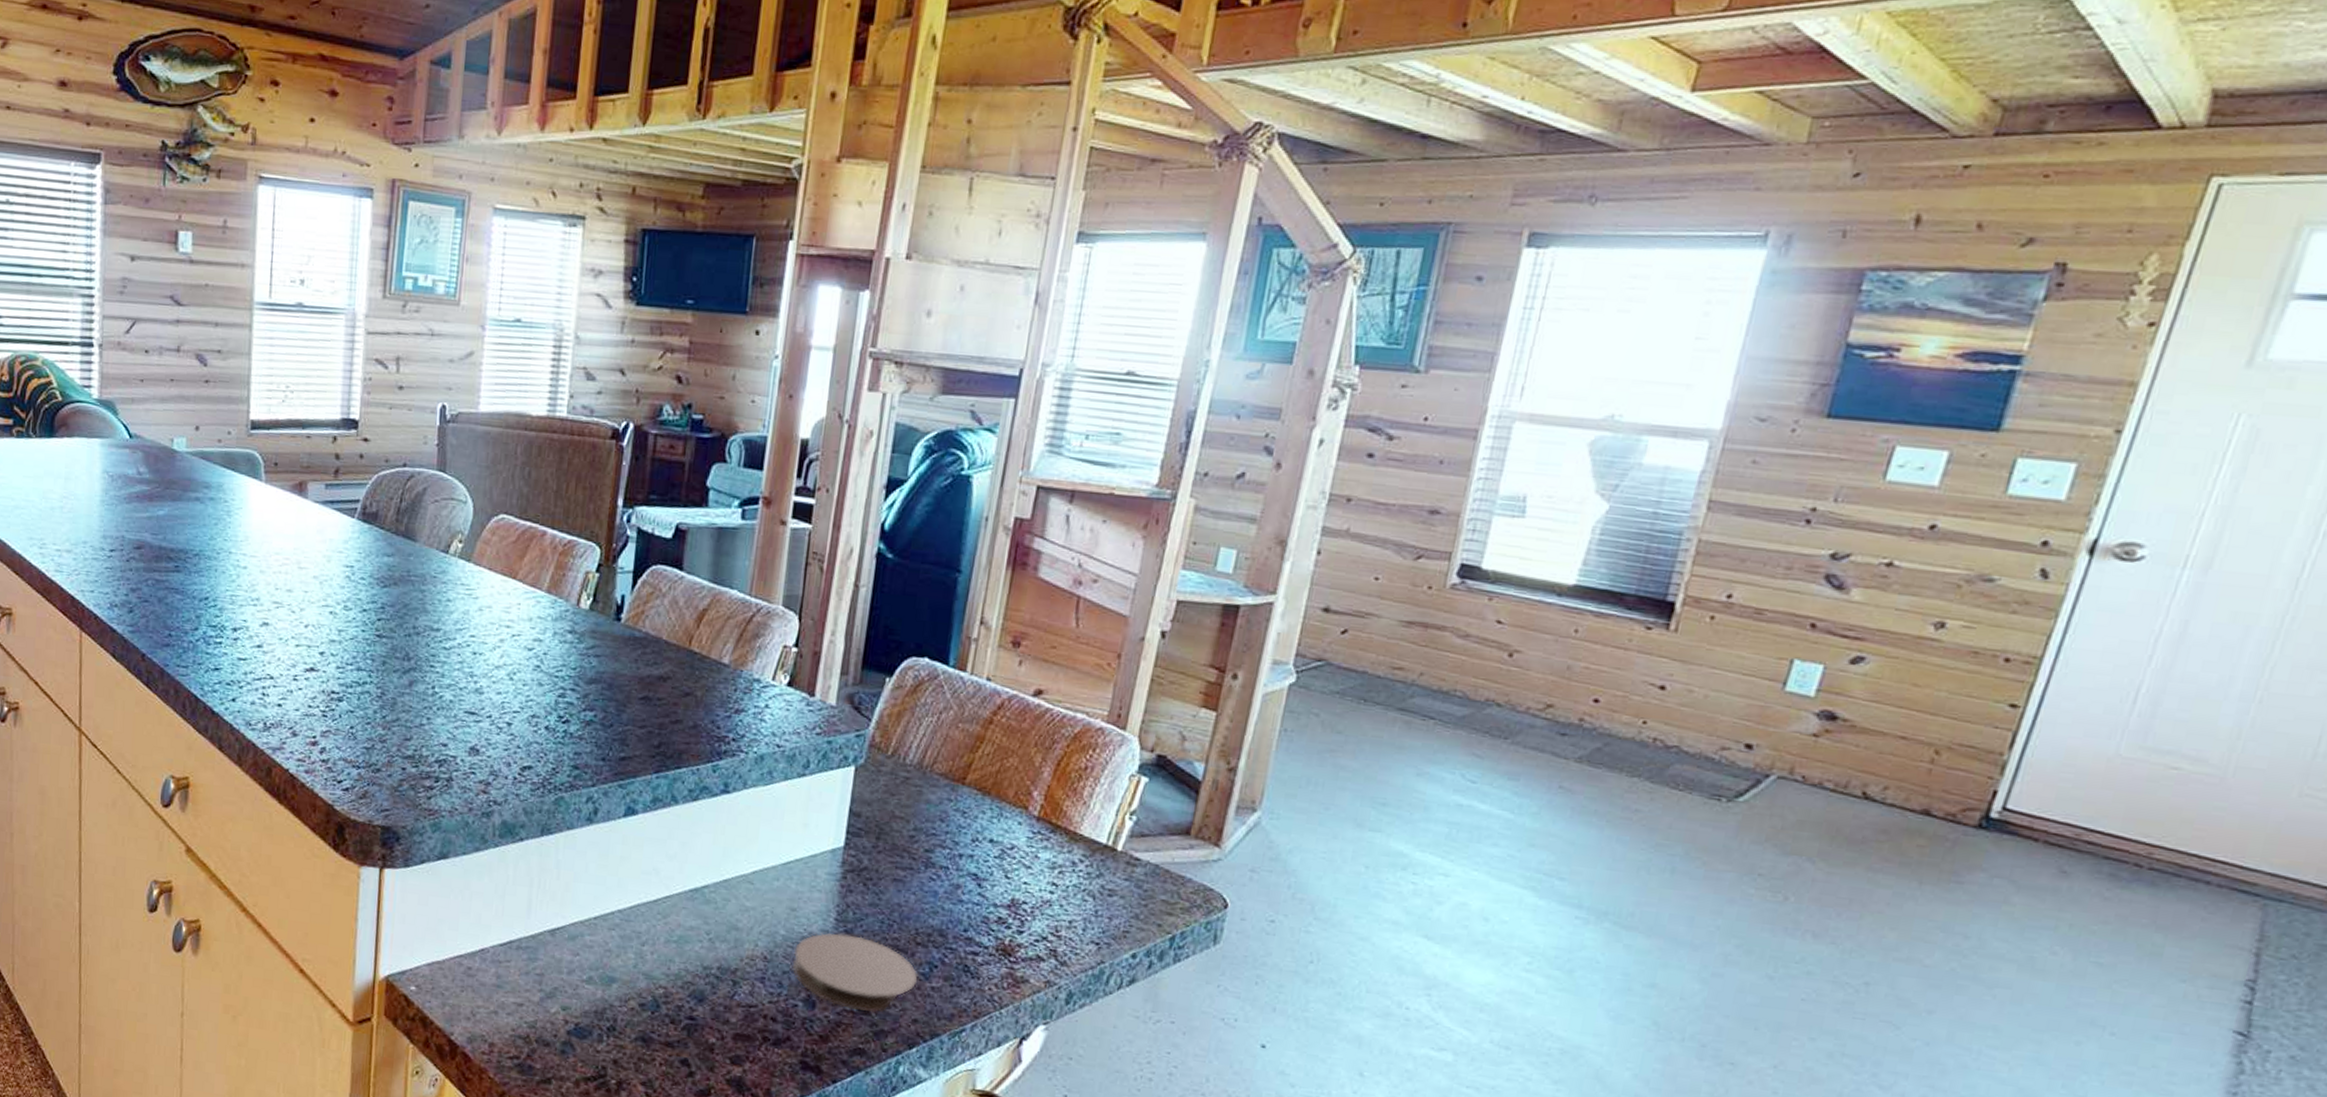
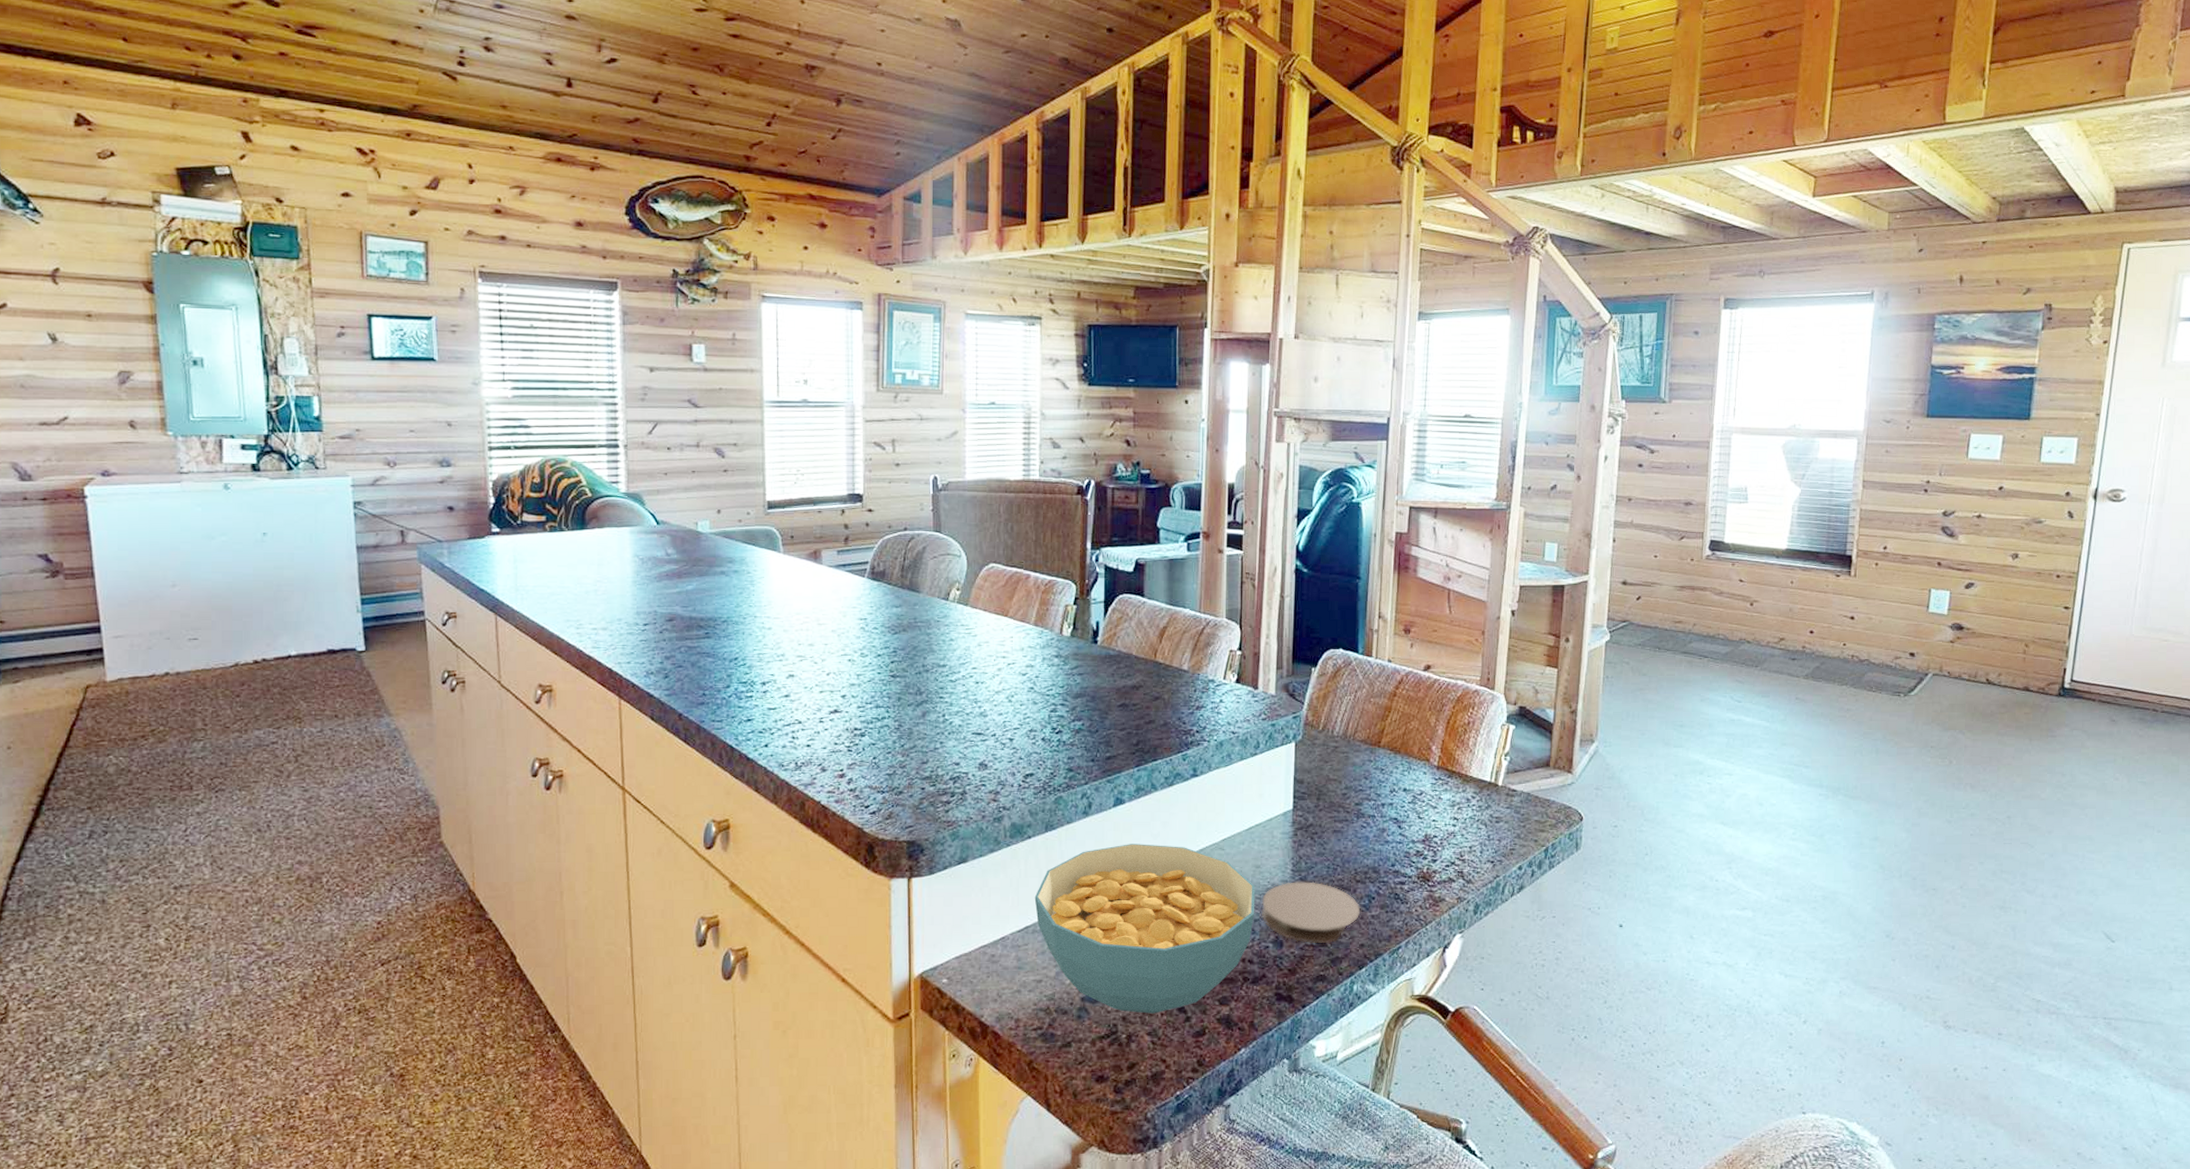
cereal bowl: none [521,862,788,1062] -> present [1034,844,1256,1014]

